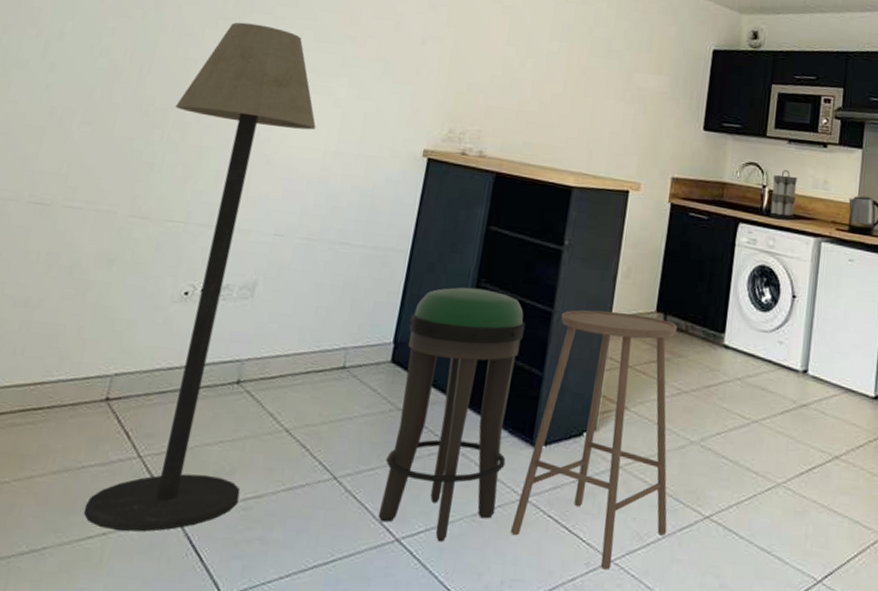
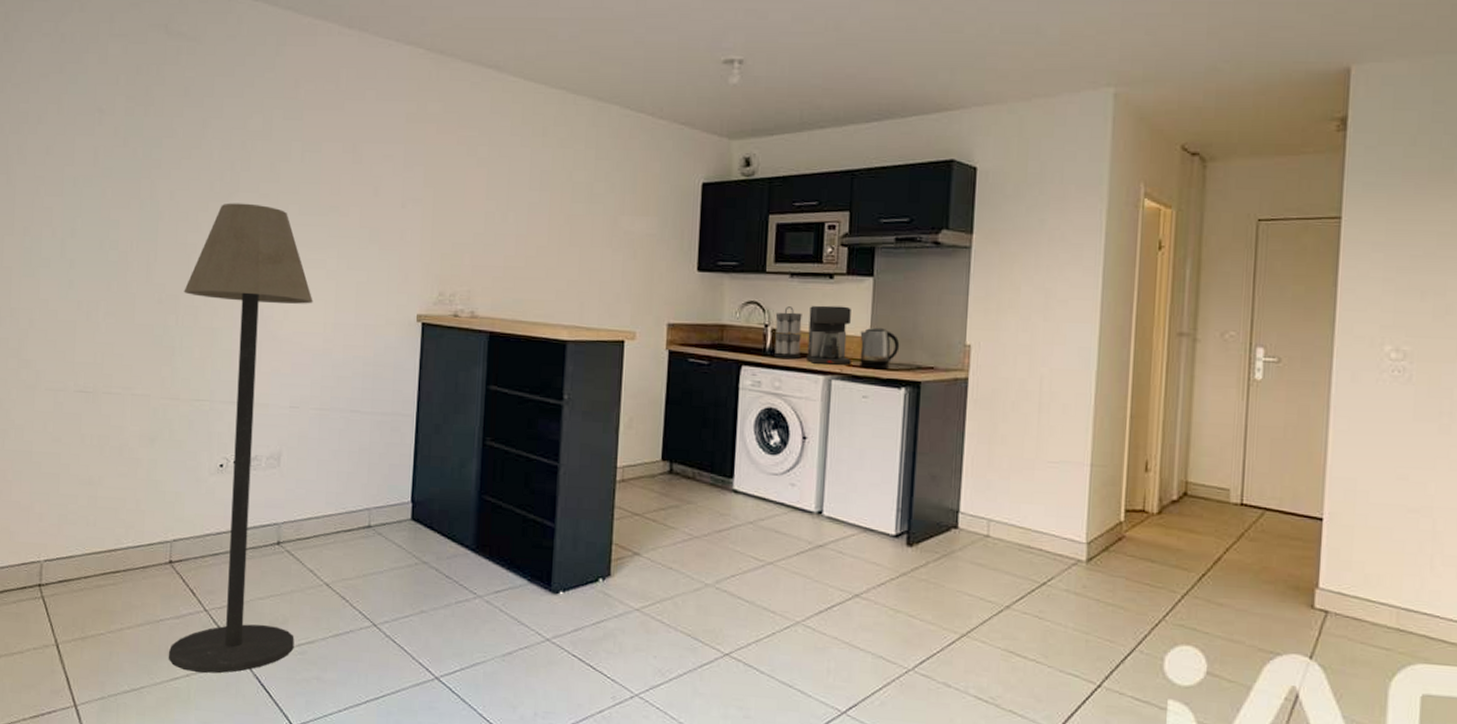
bar stool: present [378,287,526,542] -> none [417,446,534,680]
stool: present [511,310,677,570] -> none [539,462,688,703]
coffee maker: none [799,171,842,229] -> present [806,305,851,365]

